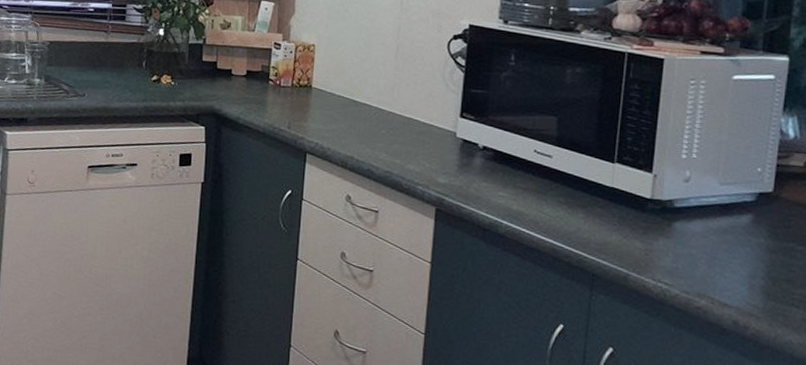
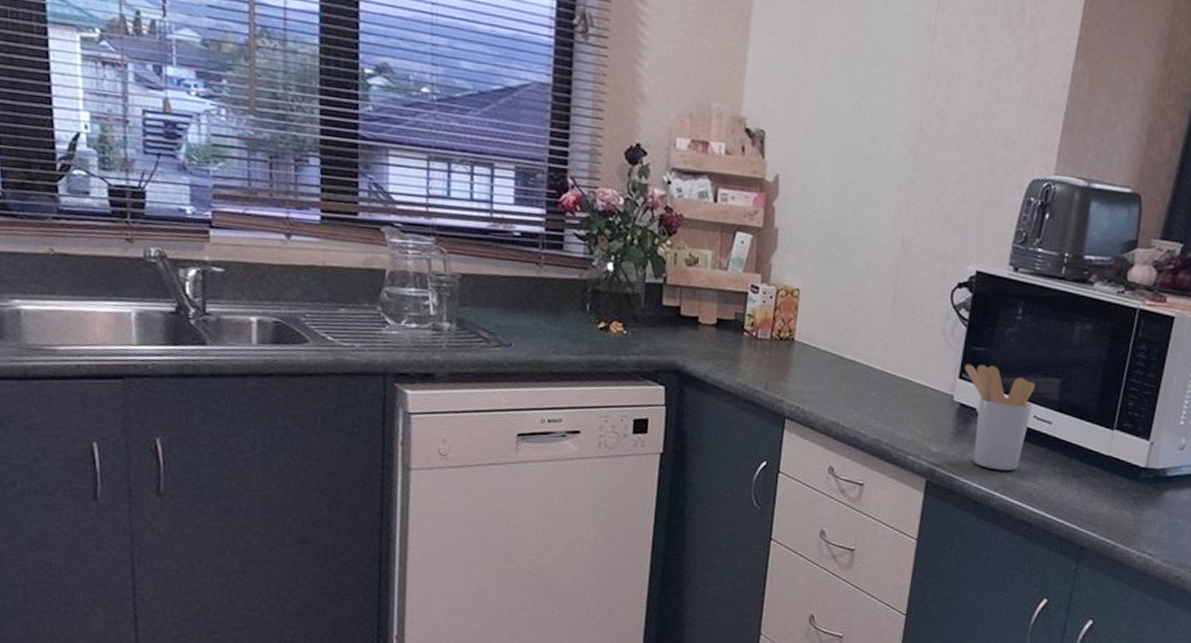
utensil holder: none [464,104,533,201] -> present [964,363,1035,471]

